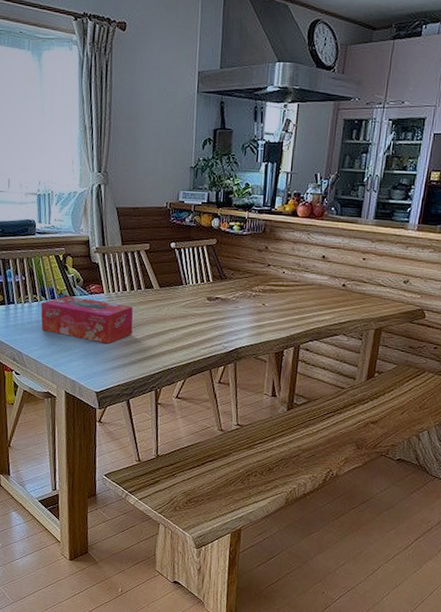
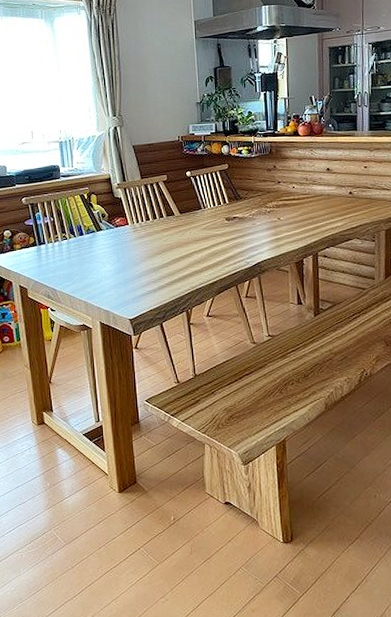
tissue box: present [41,295,134,344] -> none [71,230,159,272]

